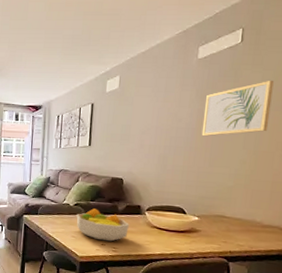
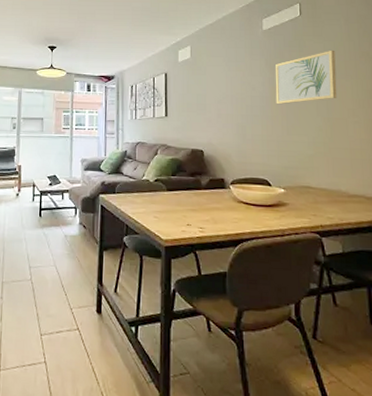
fruit bowl: present [76,208,129,242] -> none [158,184,214,221]

